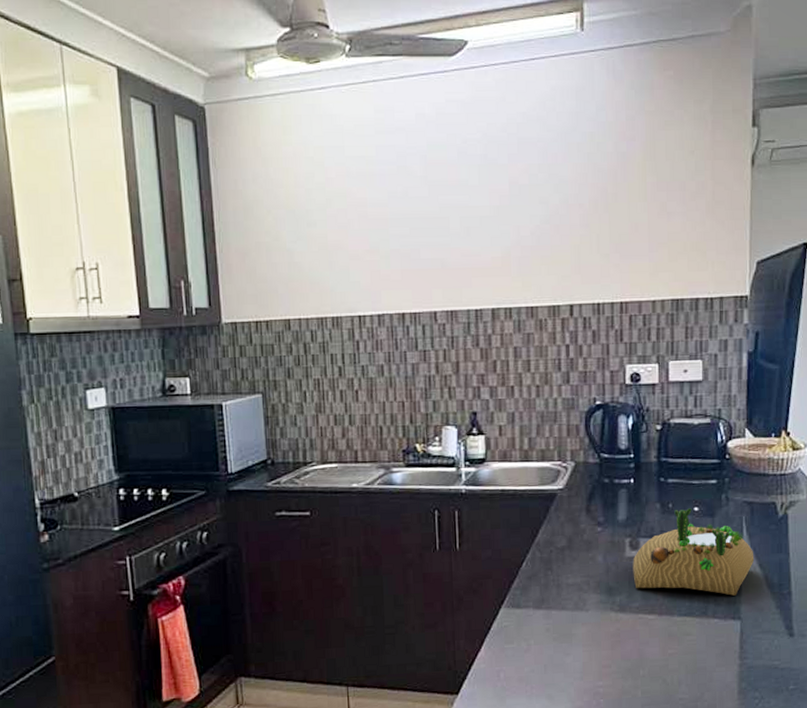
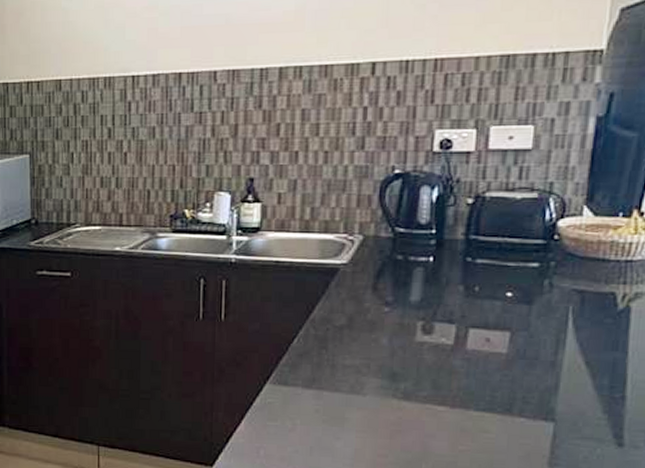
succulent planter: present [633,508,754,596] -> none [423,293,580,394]

